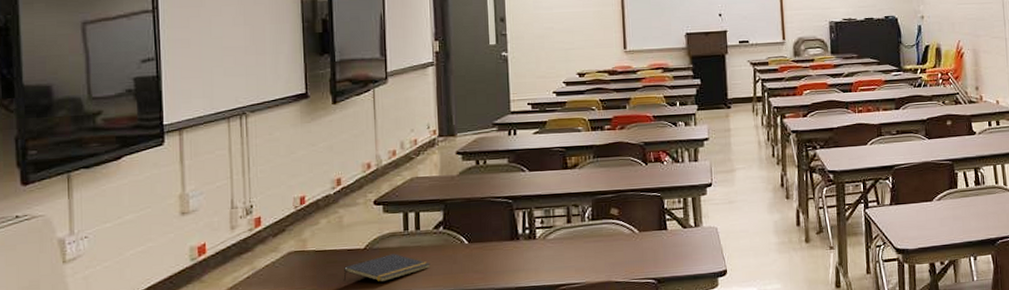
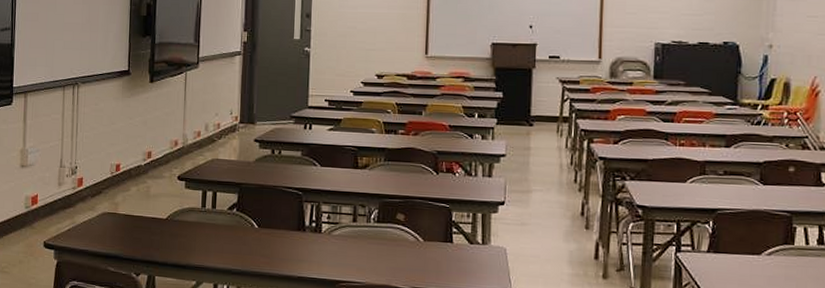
notepad: present [343,254,431,283] -> none [146,227,223,253]

